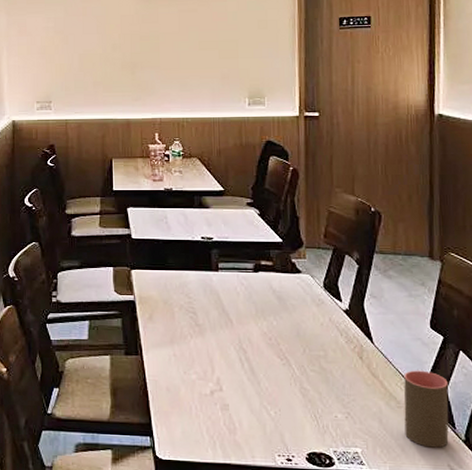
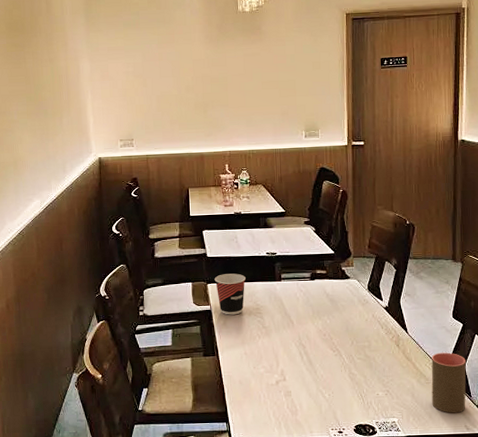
cup: none [139,259,176,308] -> present [214,273,246,315]

